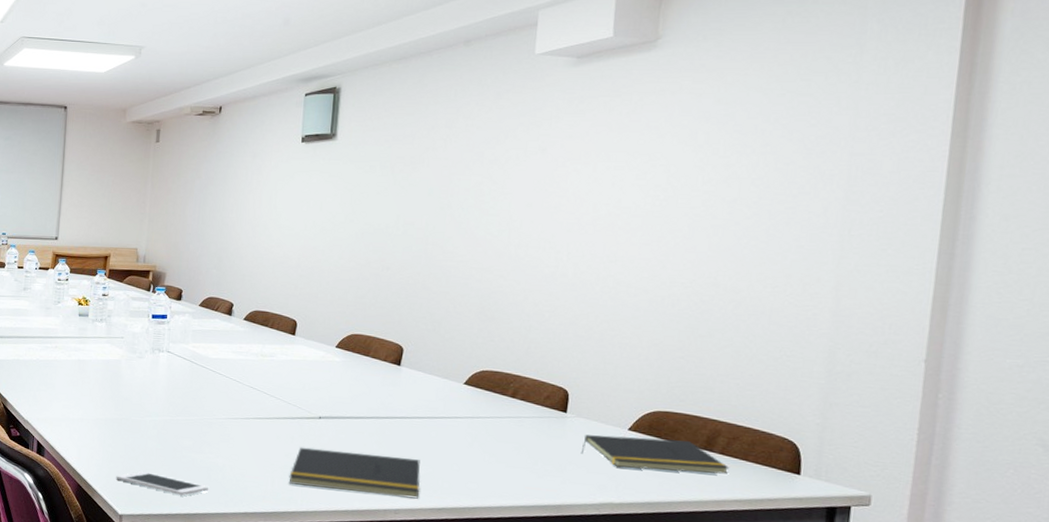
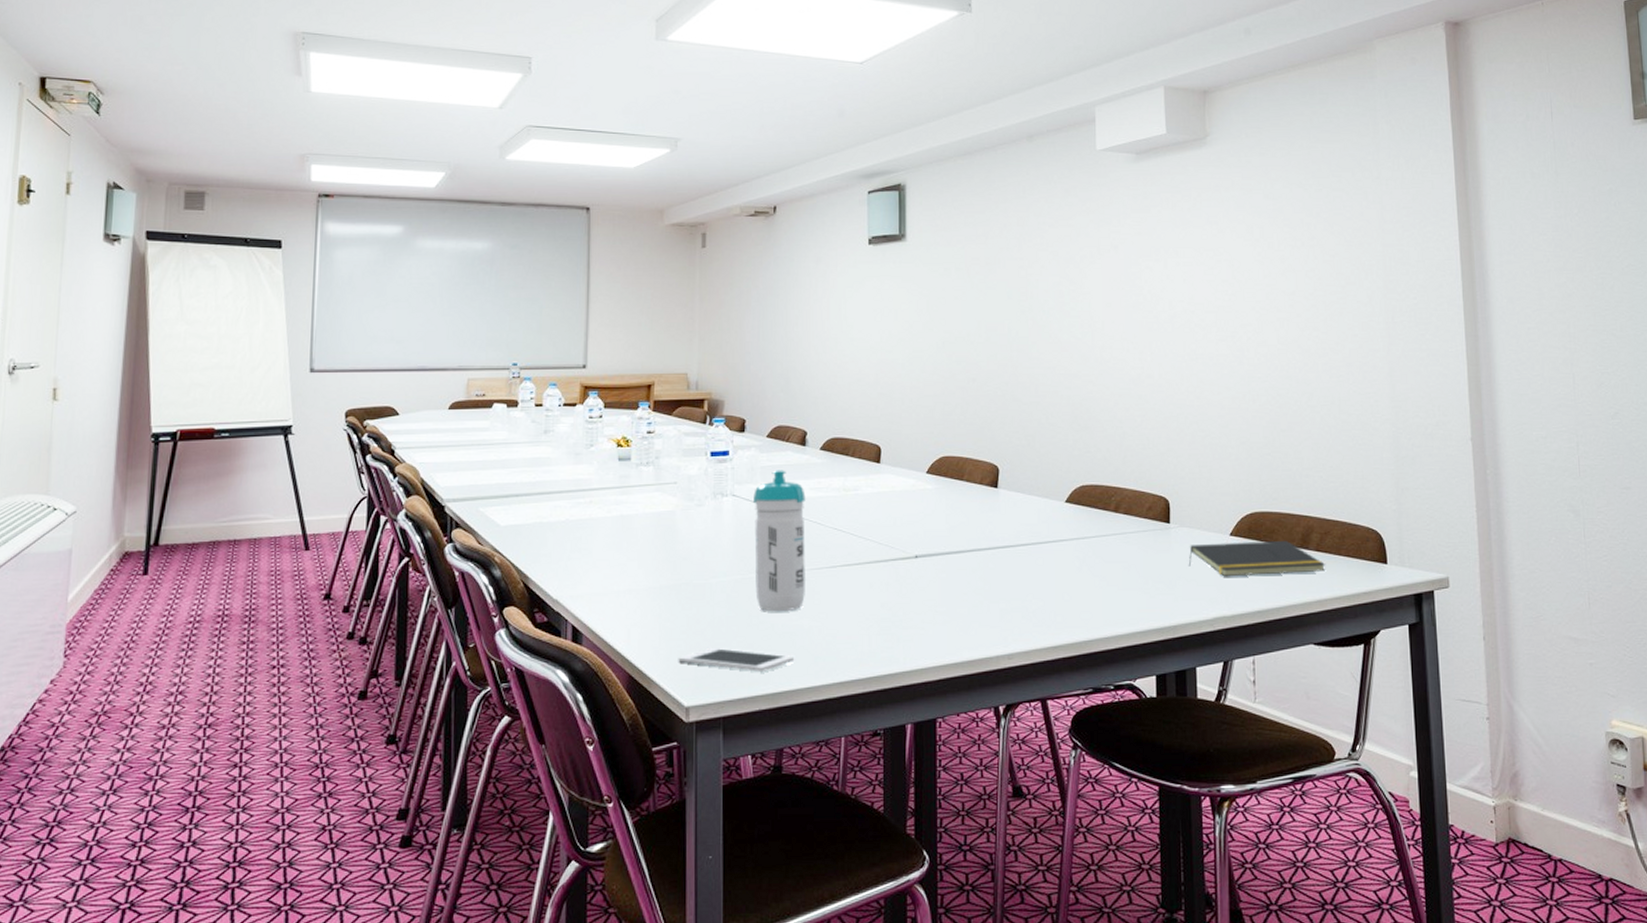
water bottle: none [181,334,228,450] -> present [753,470,806,612]
notepad: present [288,447,421,499] -> none [887,592,1033,641]

